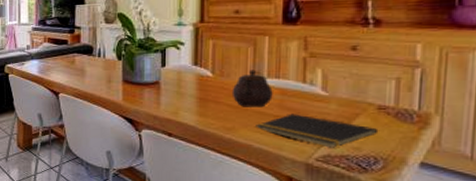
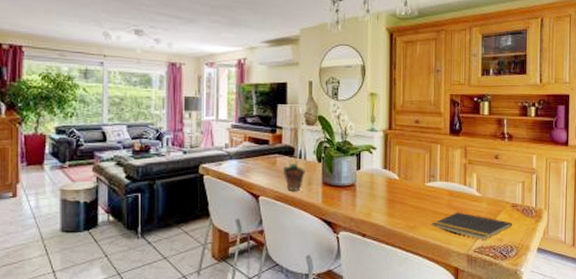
succulent plant: none [81,52,104,88] -> present [282,154,305,190]
teapot: present [231,69,273,108] -> none [413,173,444,207]

